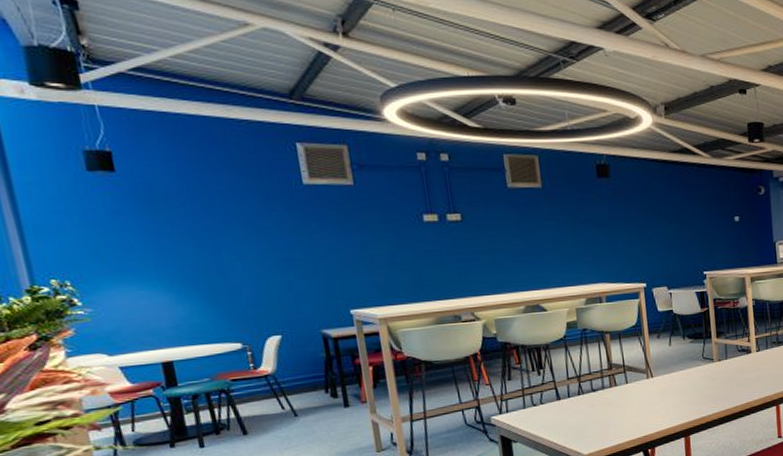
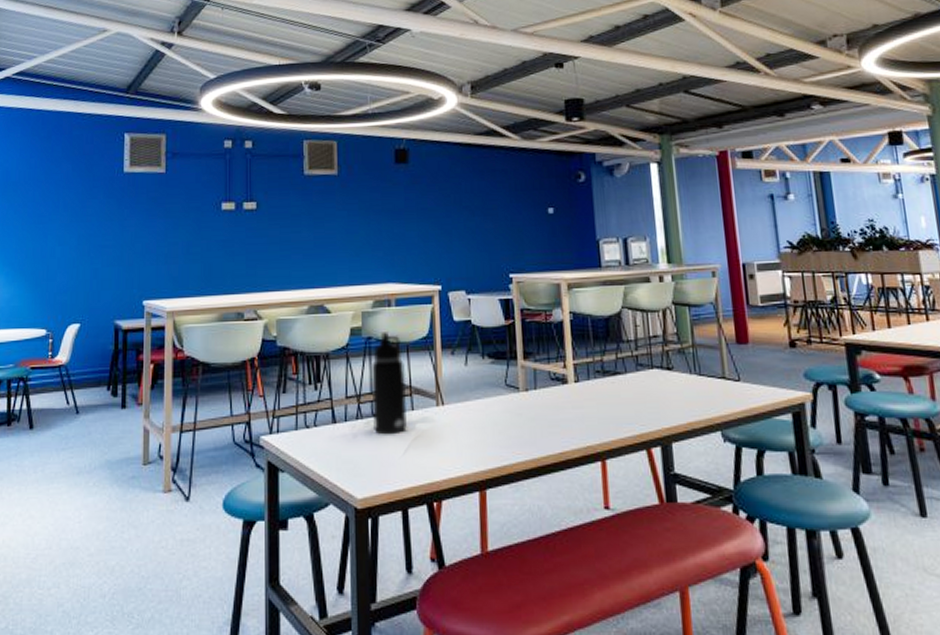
water bottle: none [588,323,624,405] -> present [371,332,408,435]

